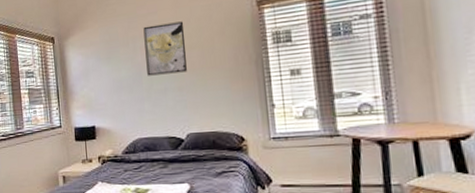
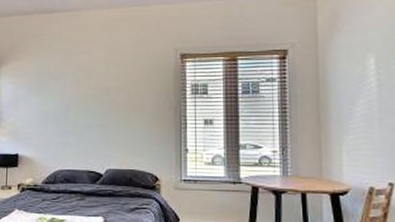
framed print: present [143,21,187,76] -> none [74,64,114,111]

